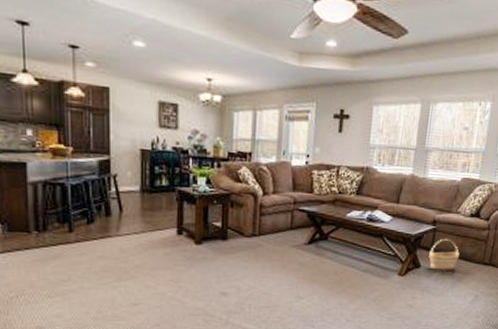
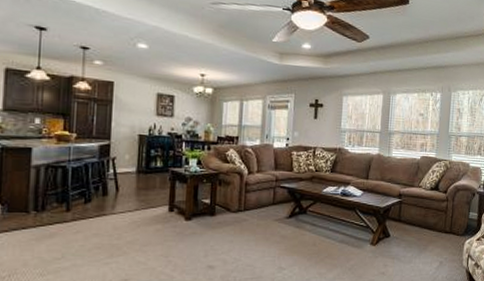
basket: present [429,239,460,270] -> none [397,211,423,239]

